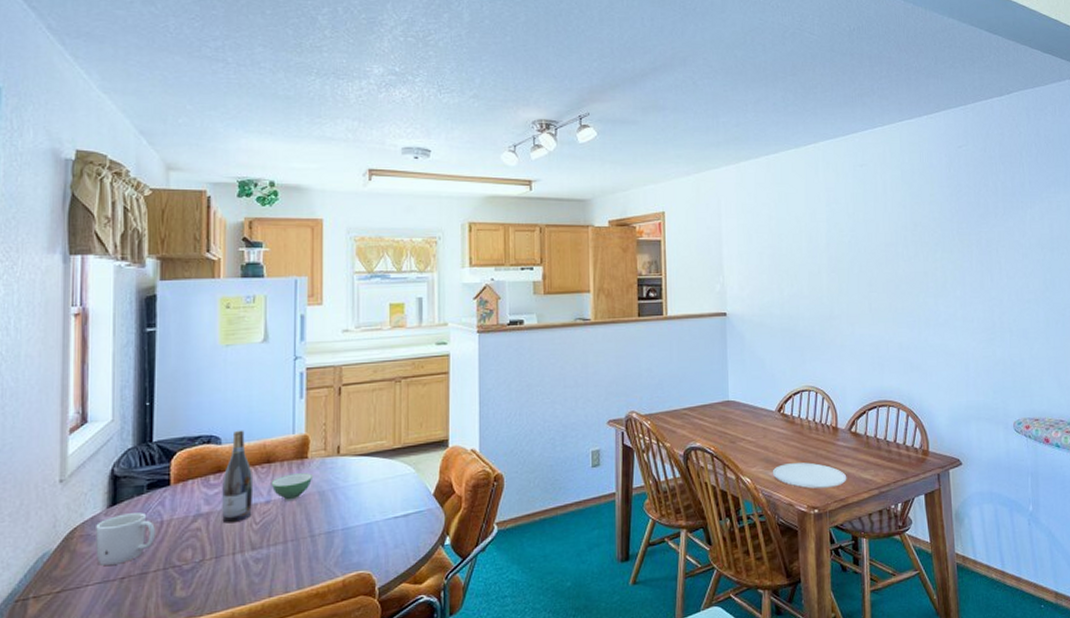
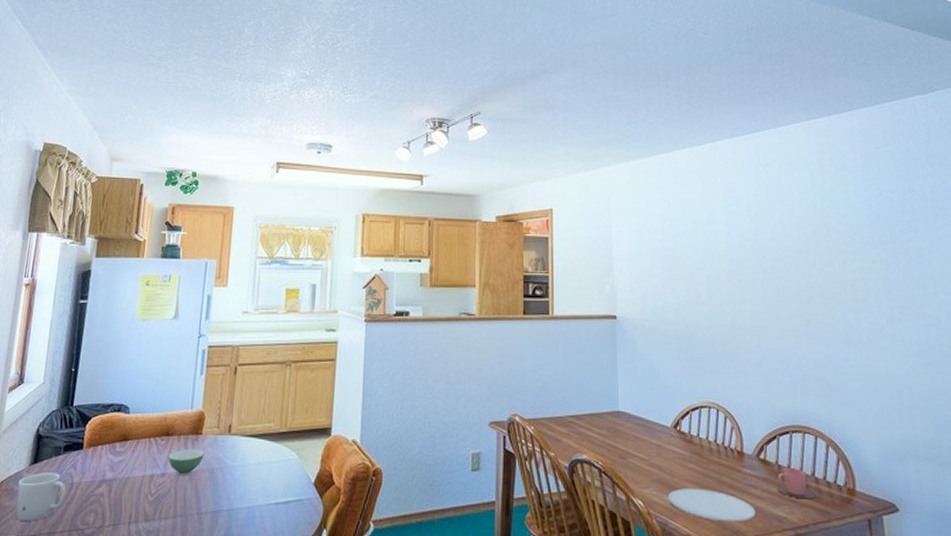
wine bottle: present [222,430,254,524] -> none [122,401,153,492]
cup: none [865,437,896,463] -> present [776,468,816,500]

